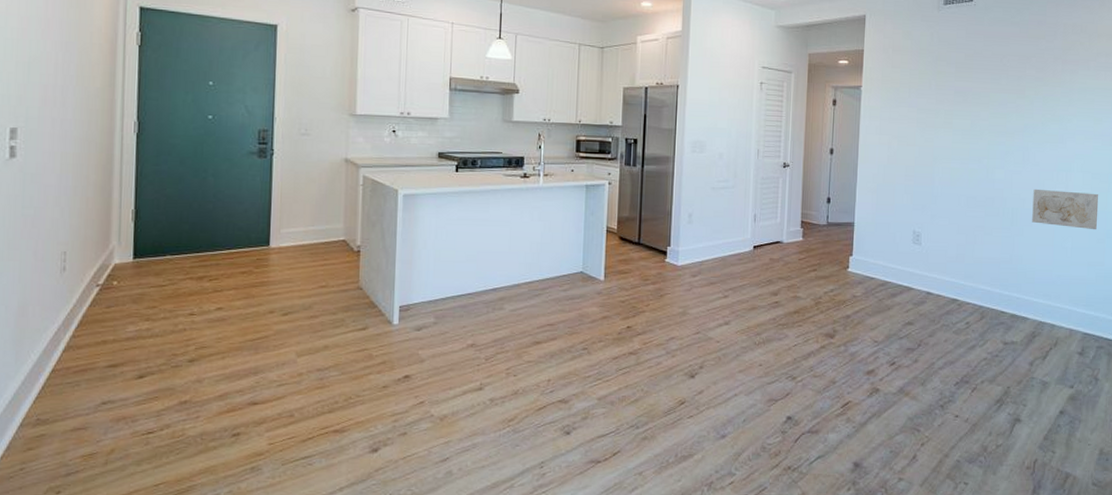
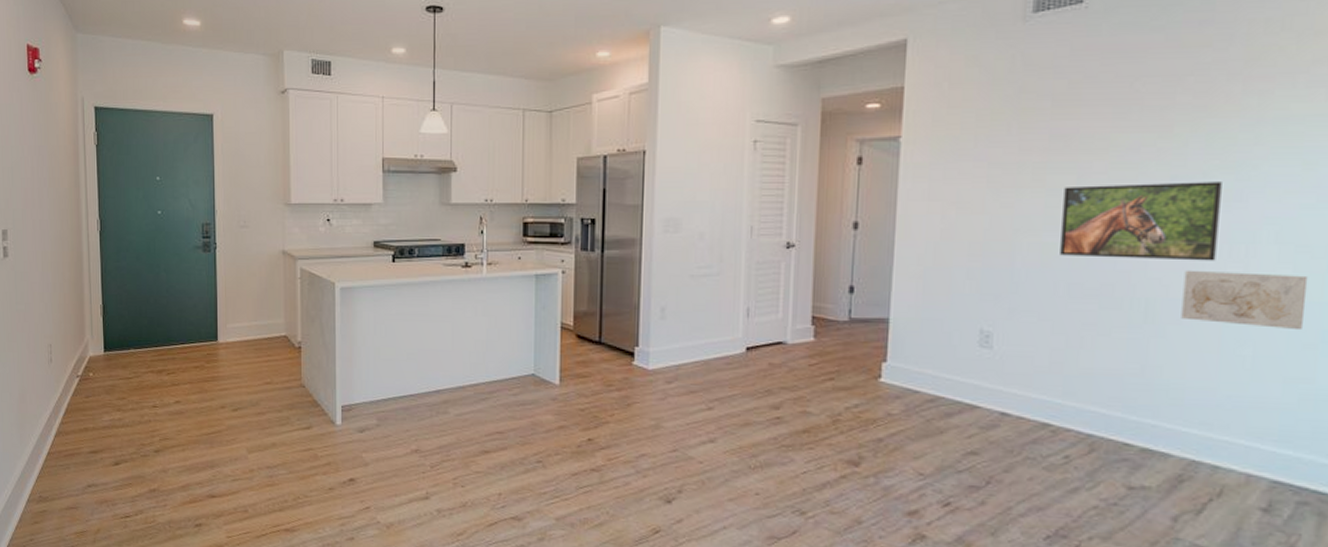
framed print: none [962,128,1052,183] -> present [1060,182,1222,261]

